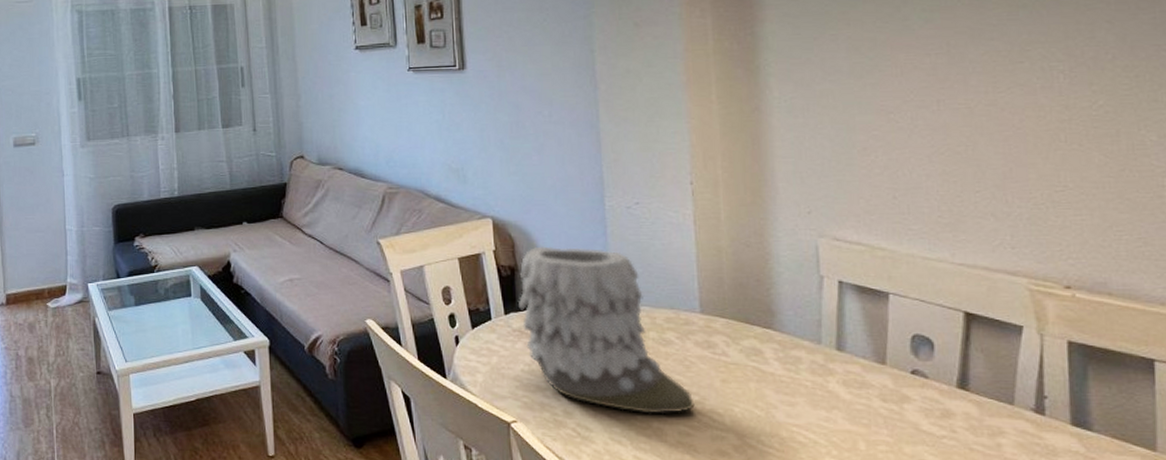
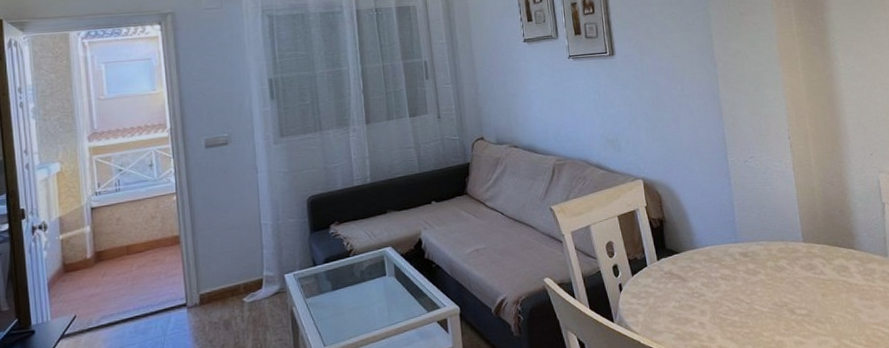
vase: present [519,246,695,414] -> none [667,197,805,330]

